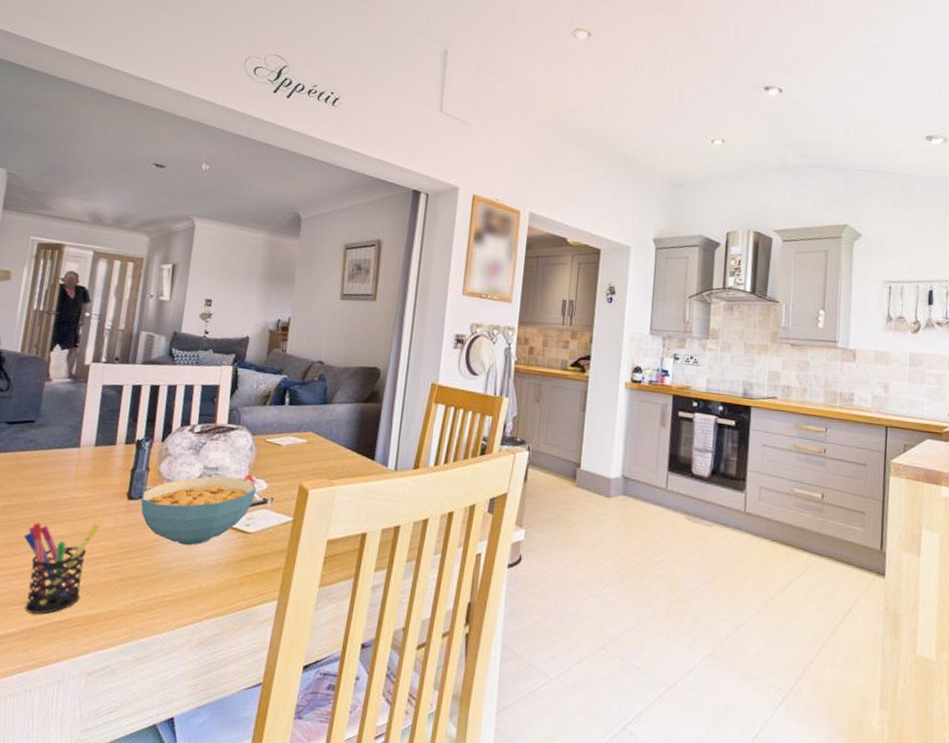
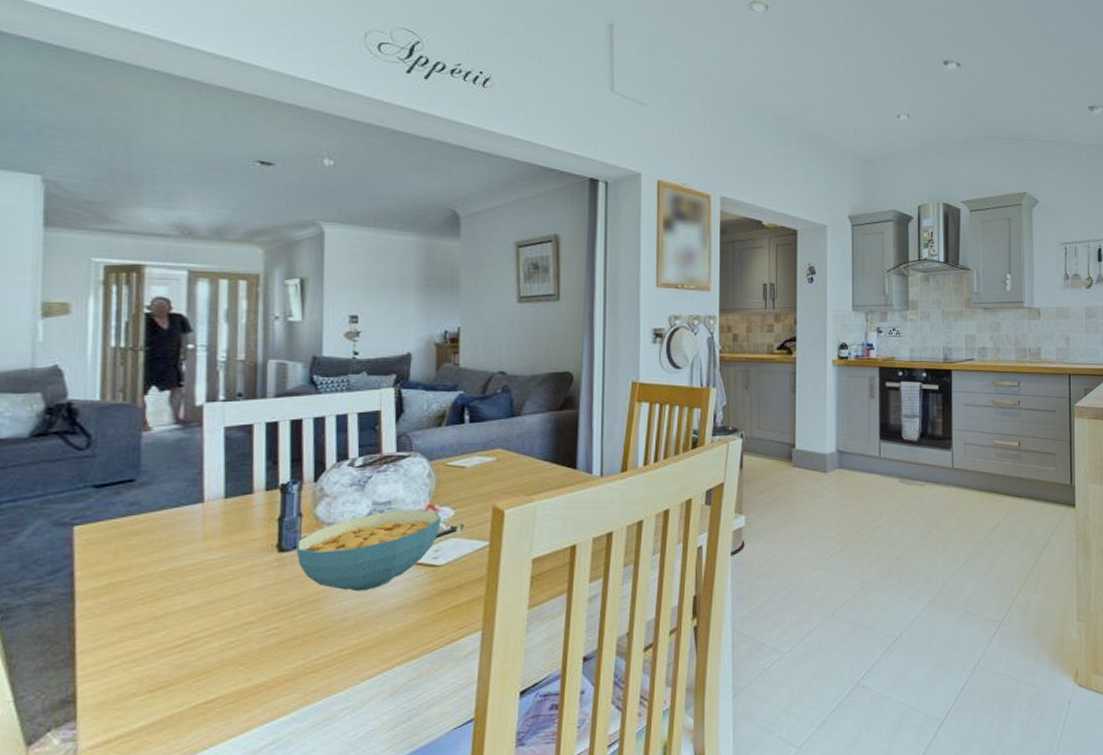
pen holder: present [23,522,101,614] -> none [140,586,246,700]

